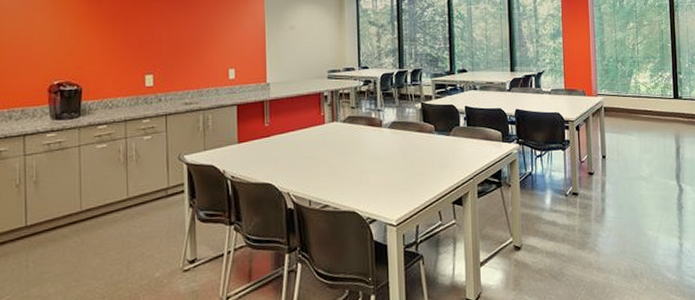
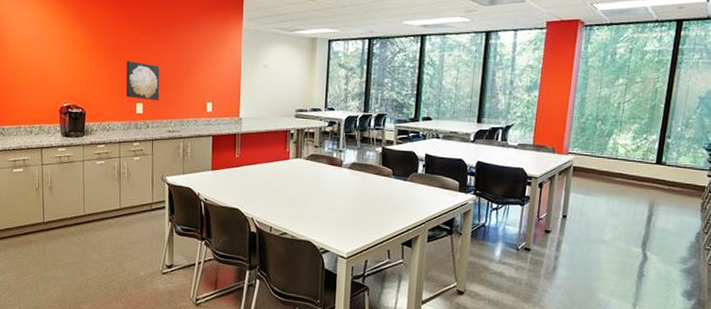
wall art: none [132,29,173,71] -> present [126,61,160,101]

